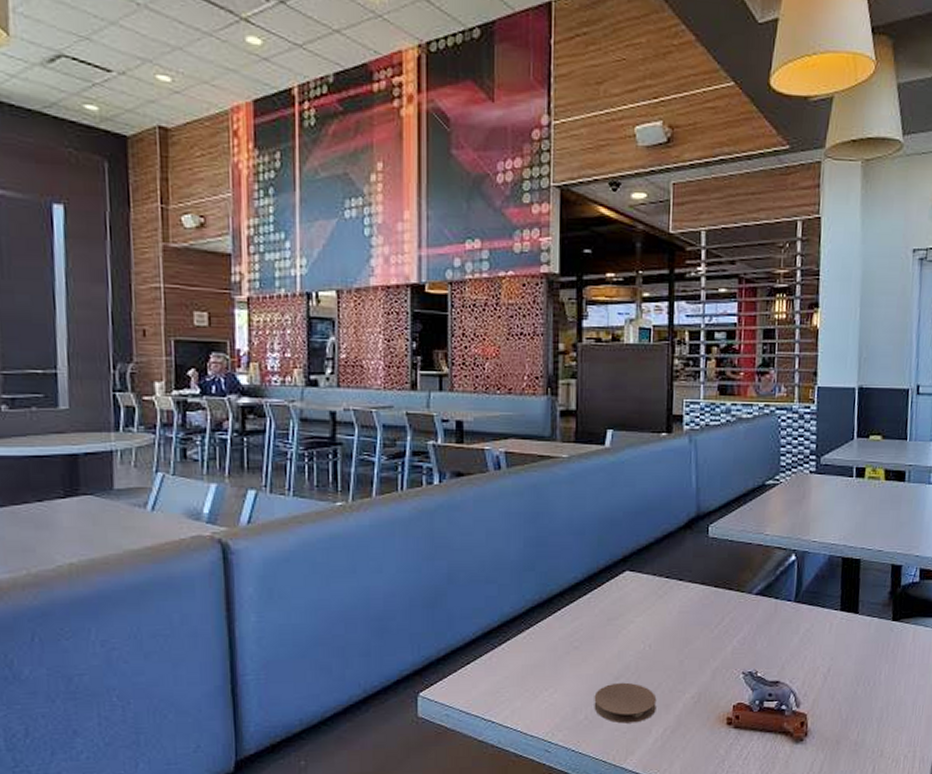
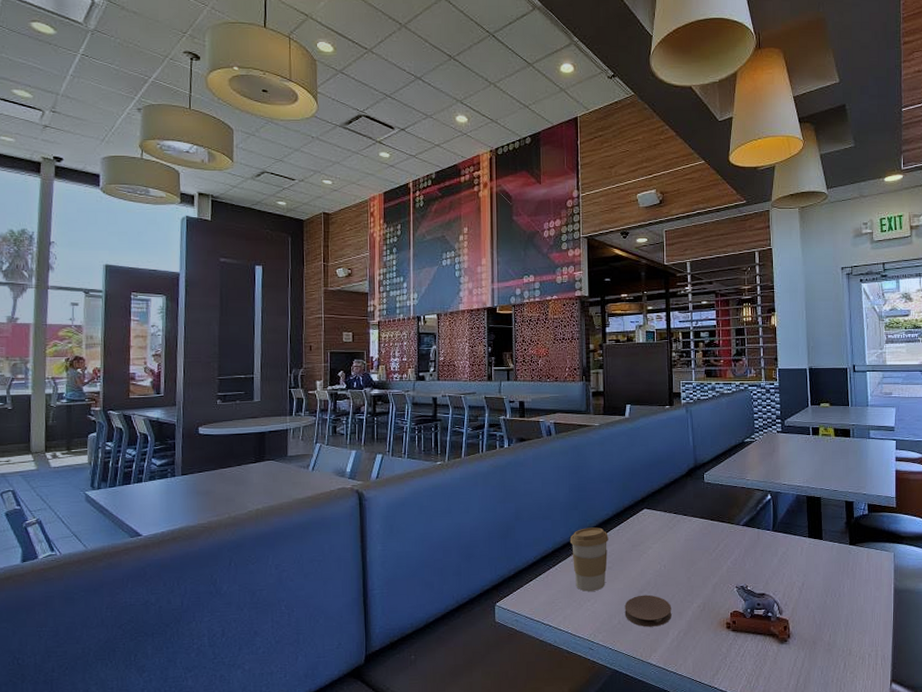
coffee cup: none [522,594,576,678] -> present [569,527,608,591]

